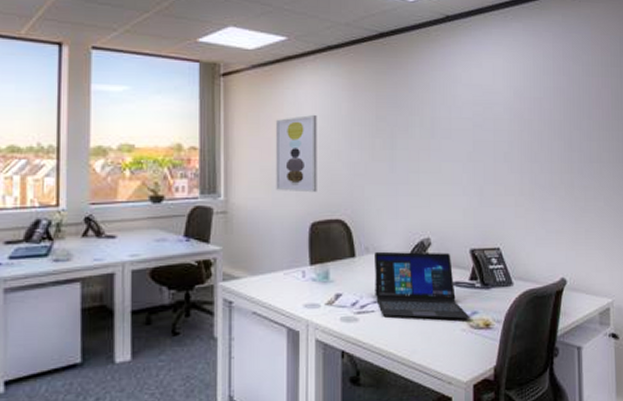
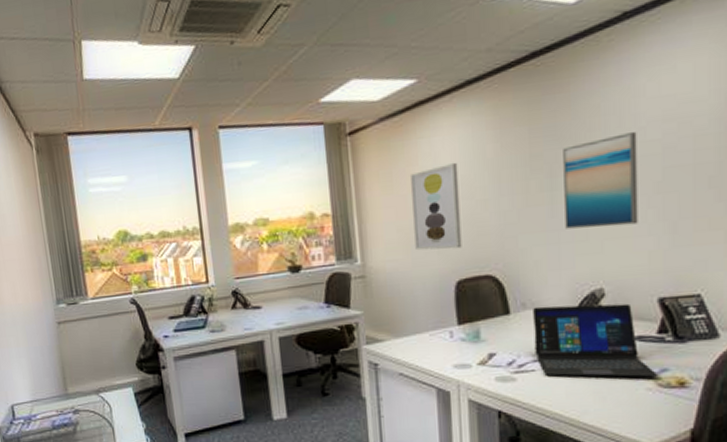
wall art: none [402,109,456,185] -> present [563,131,638,229]

